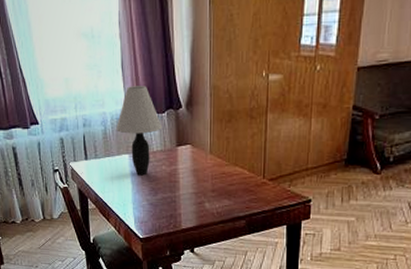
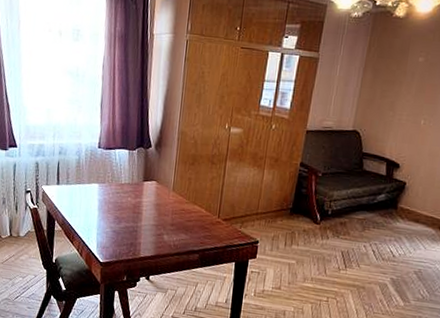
table lamp: present [116,86,163,176] -> none [89,123,132,205]

